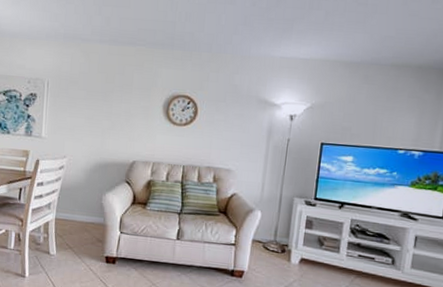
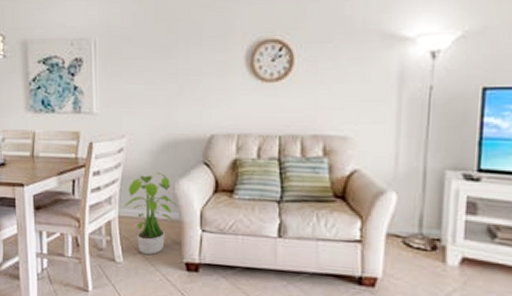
potted plant: none [60,186,103,249] -> present [123,171,177,255]

